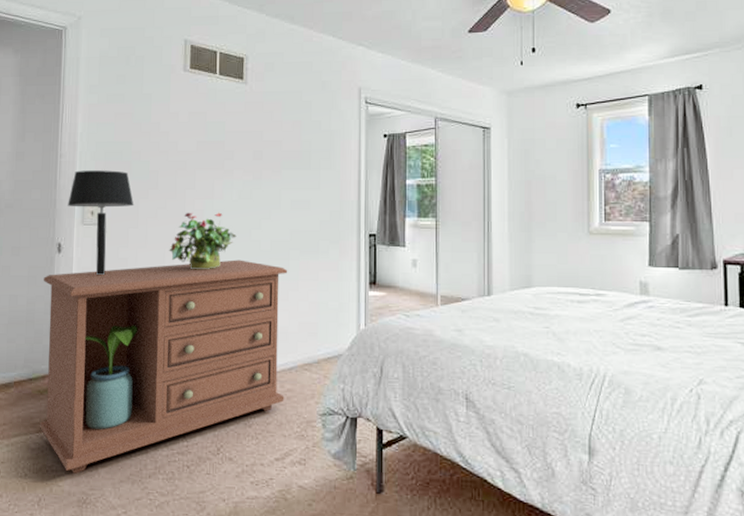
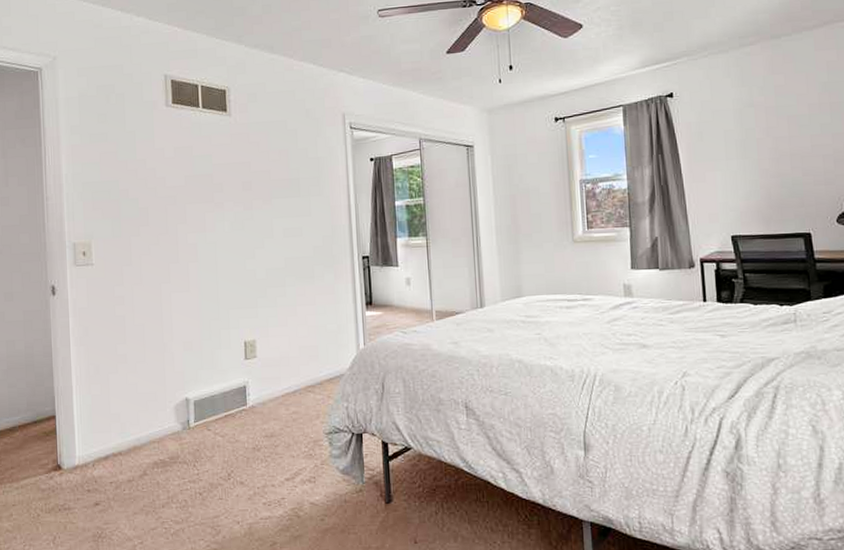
dresser: present [40,259,288,474] -> none [39,289,290,510]
table lamp: present [68,170,134,276] -> none [58,210,126,315]
potted plant: present [169,212,237,270] -> none [165,244,232,303]

